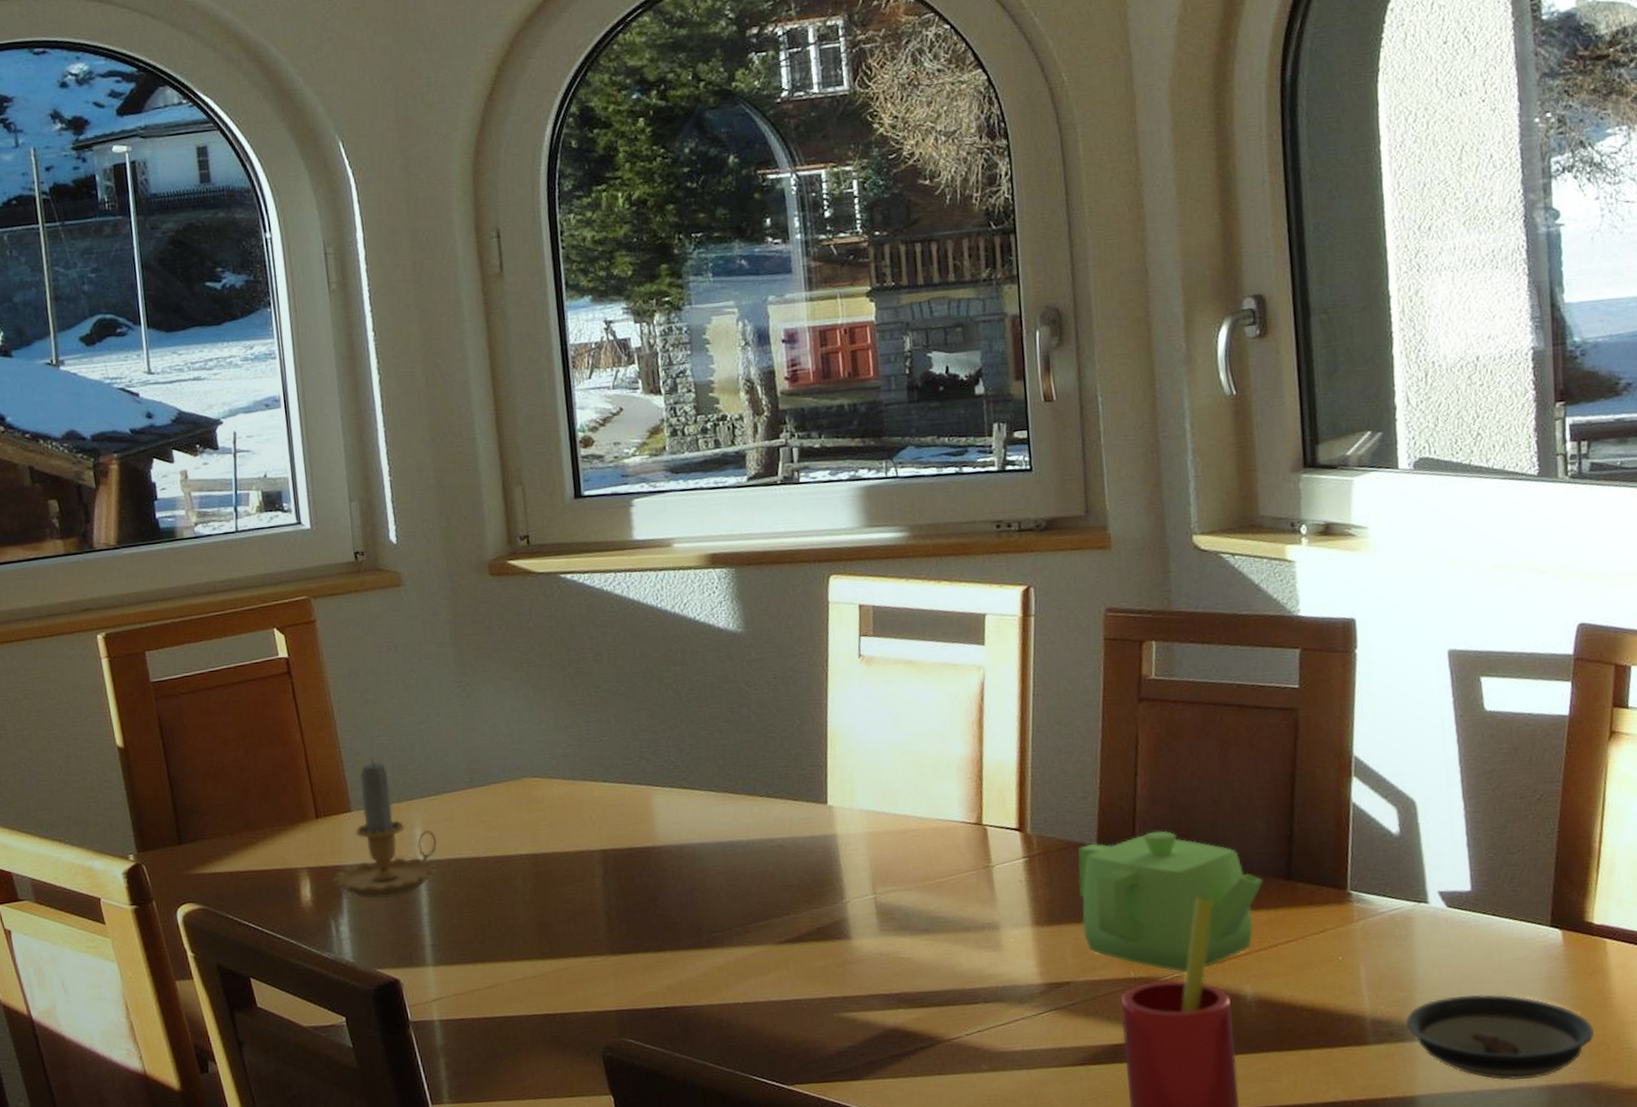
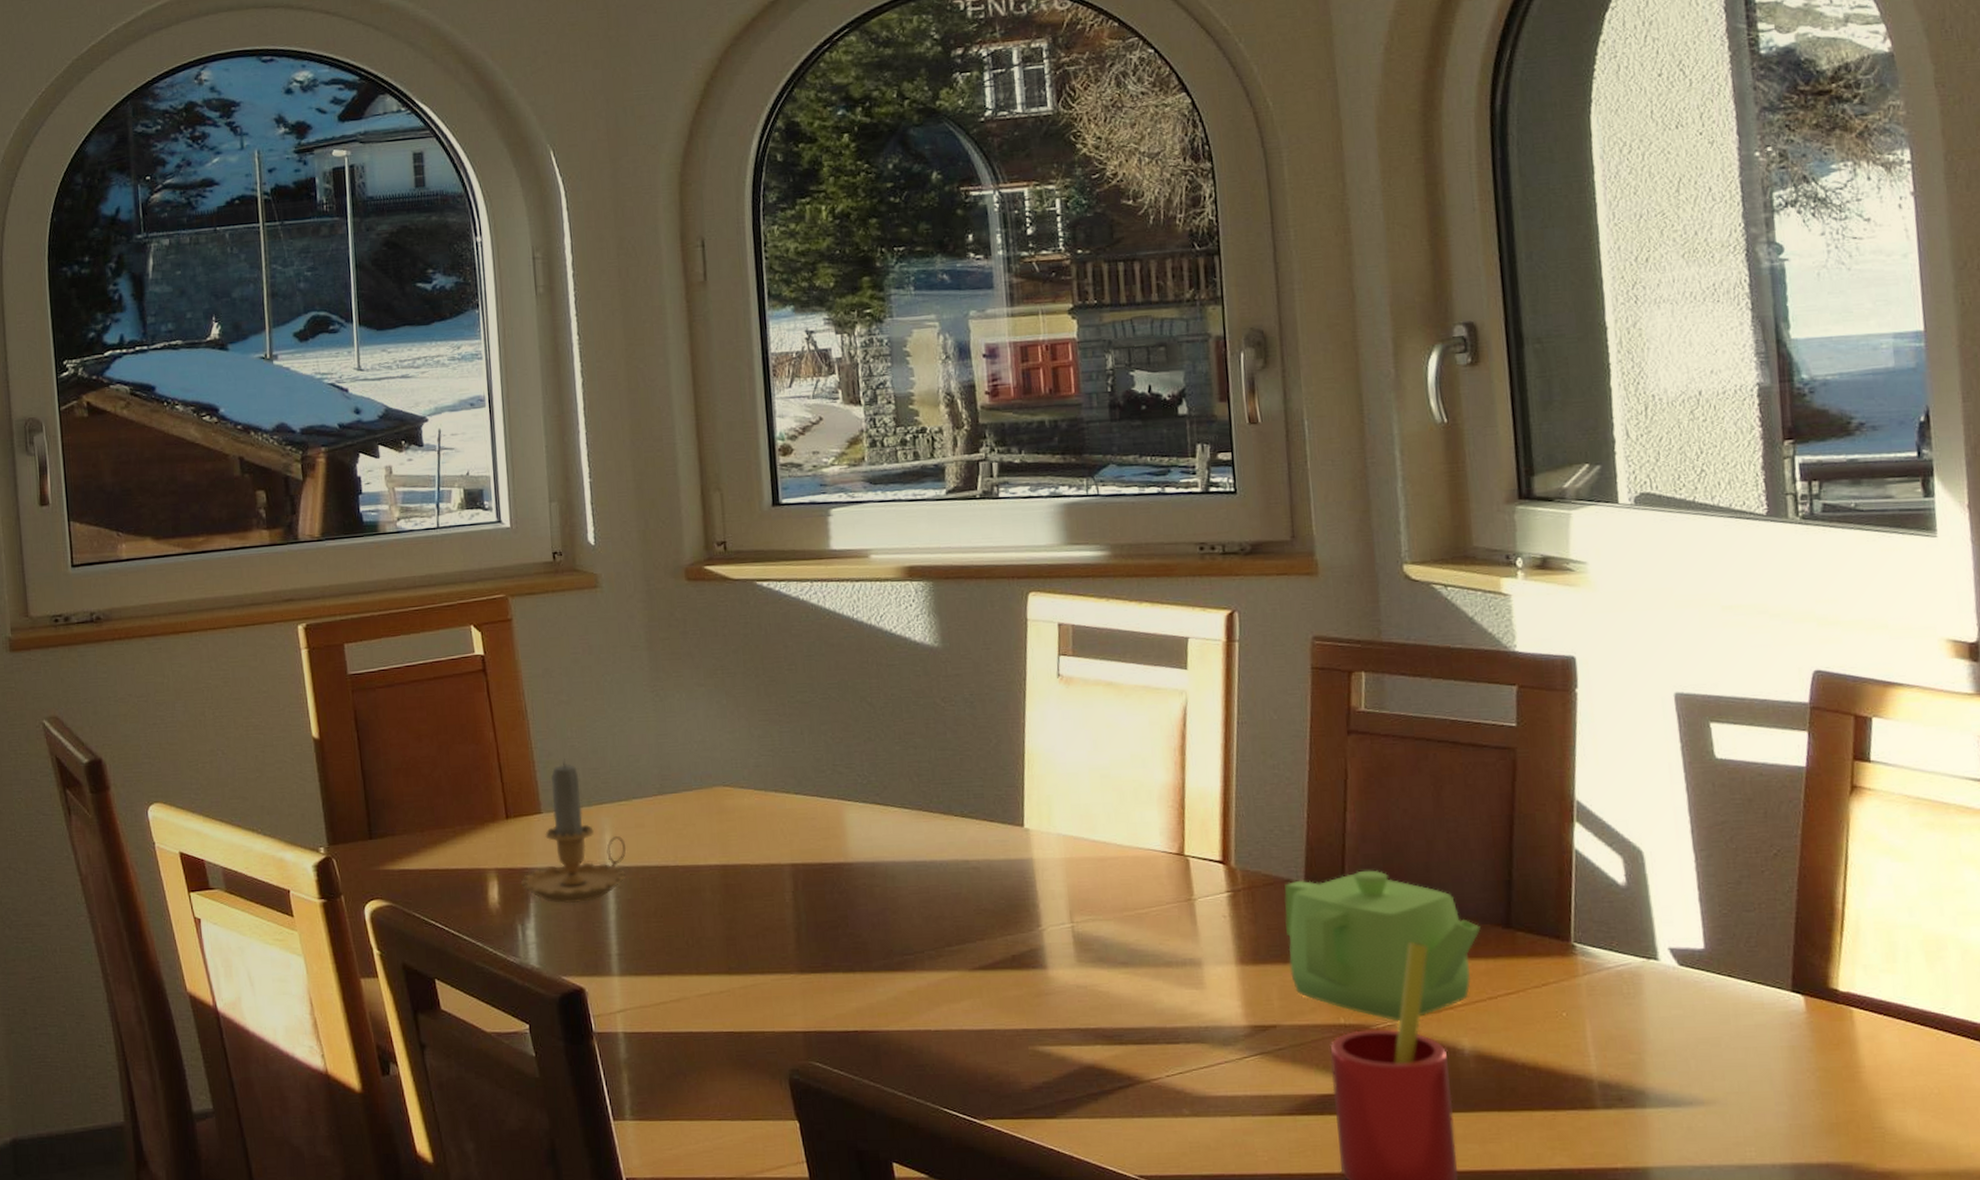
saucer: present [1405,995,1595,1081] -> none [1636,1061,1843,1157]

